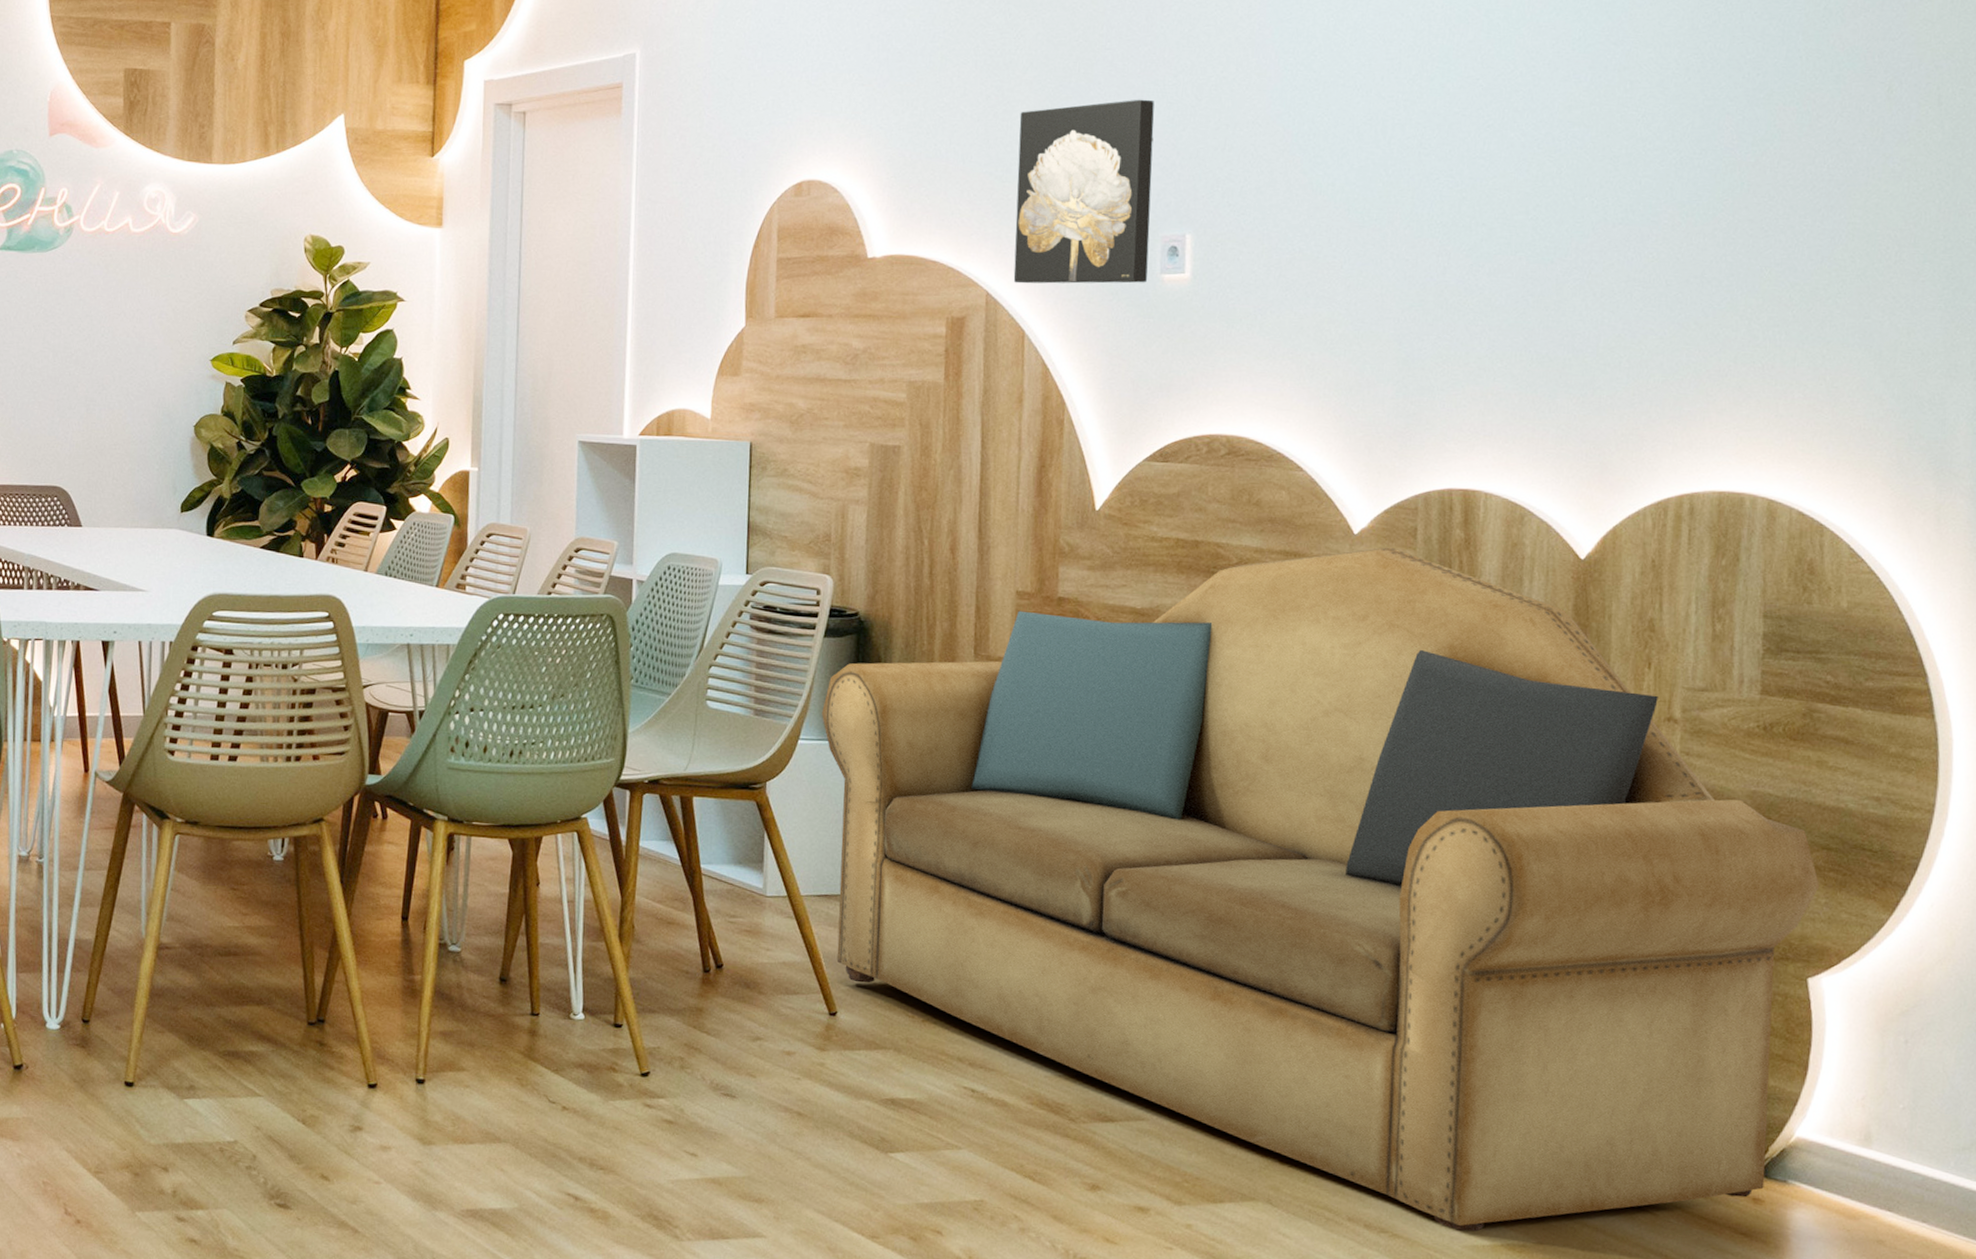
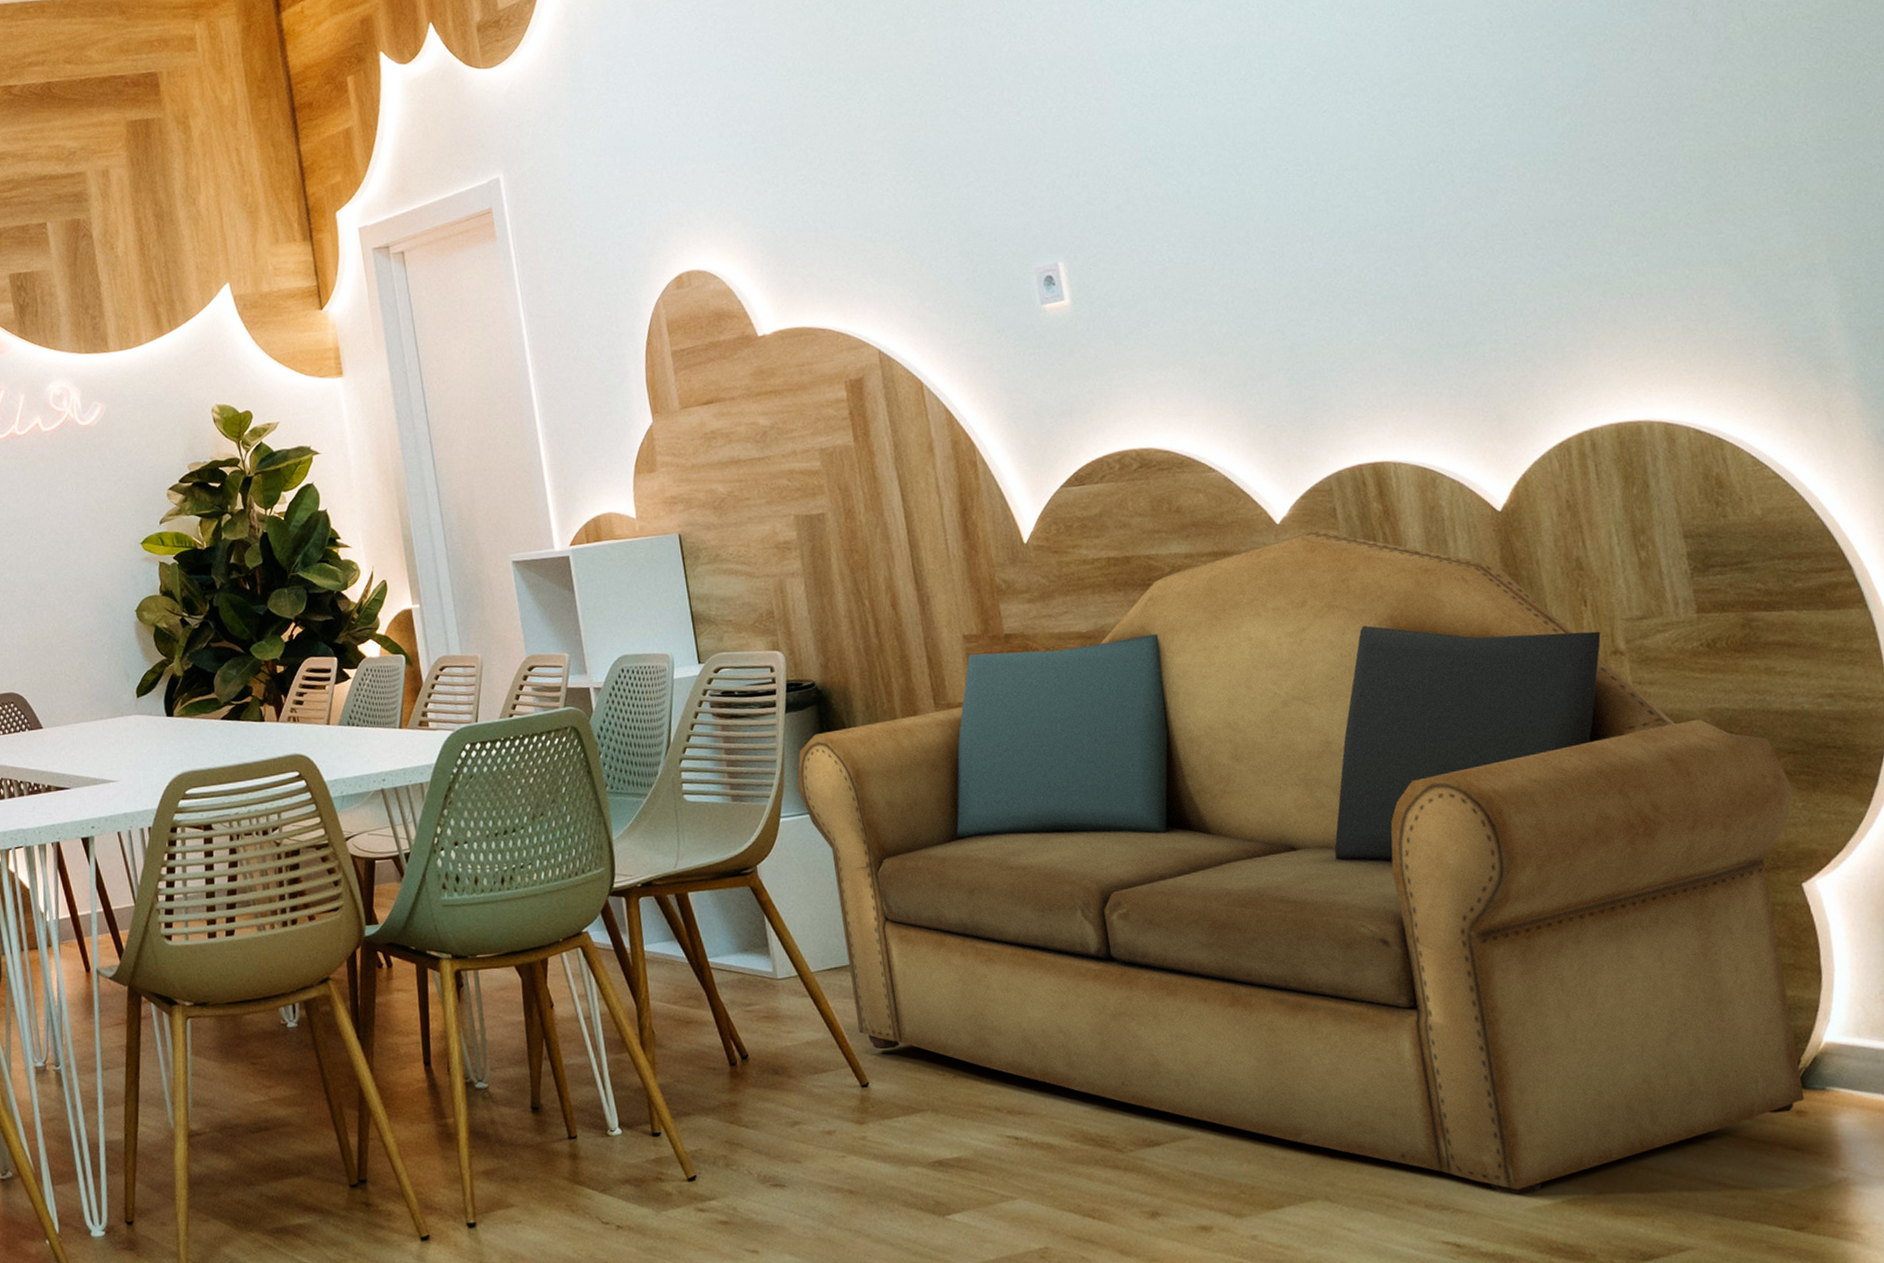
wall art: present [1013,99,1155,284] -> none [877,140,1030,337]

